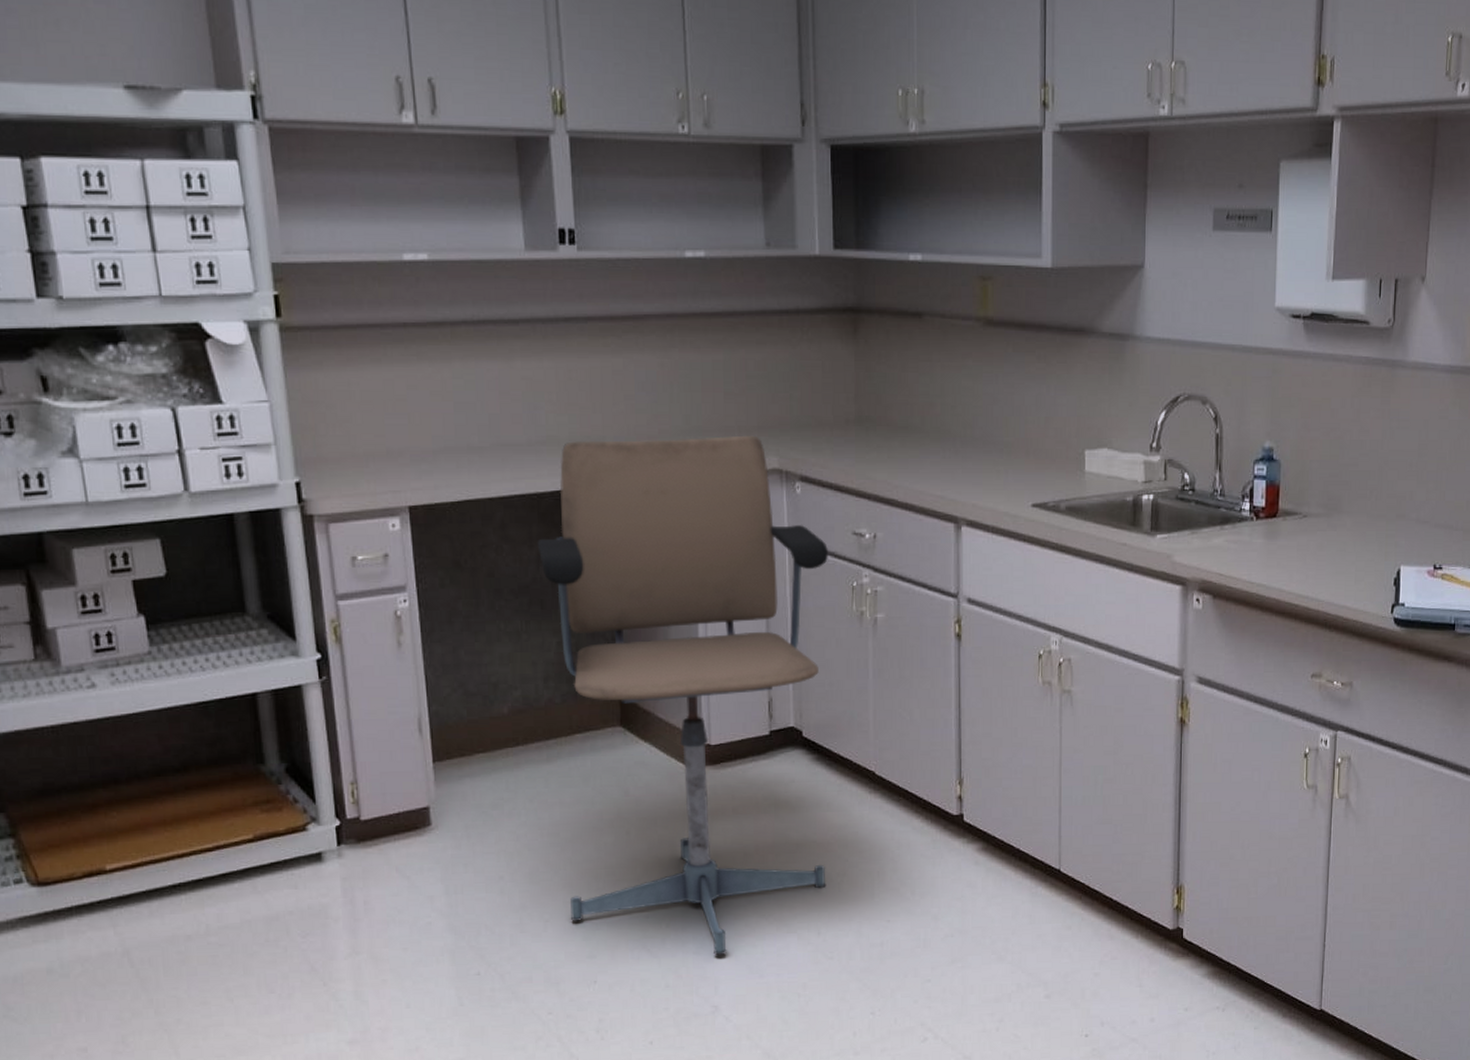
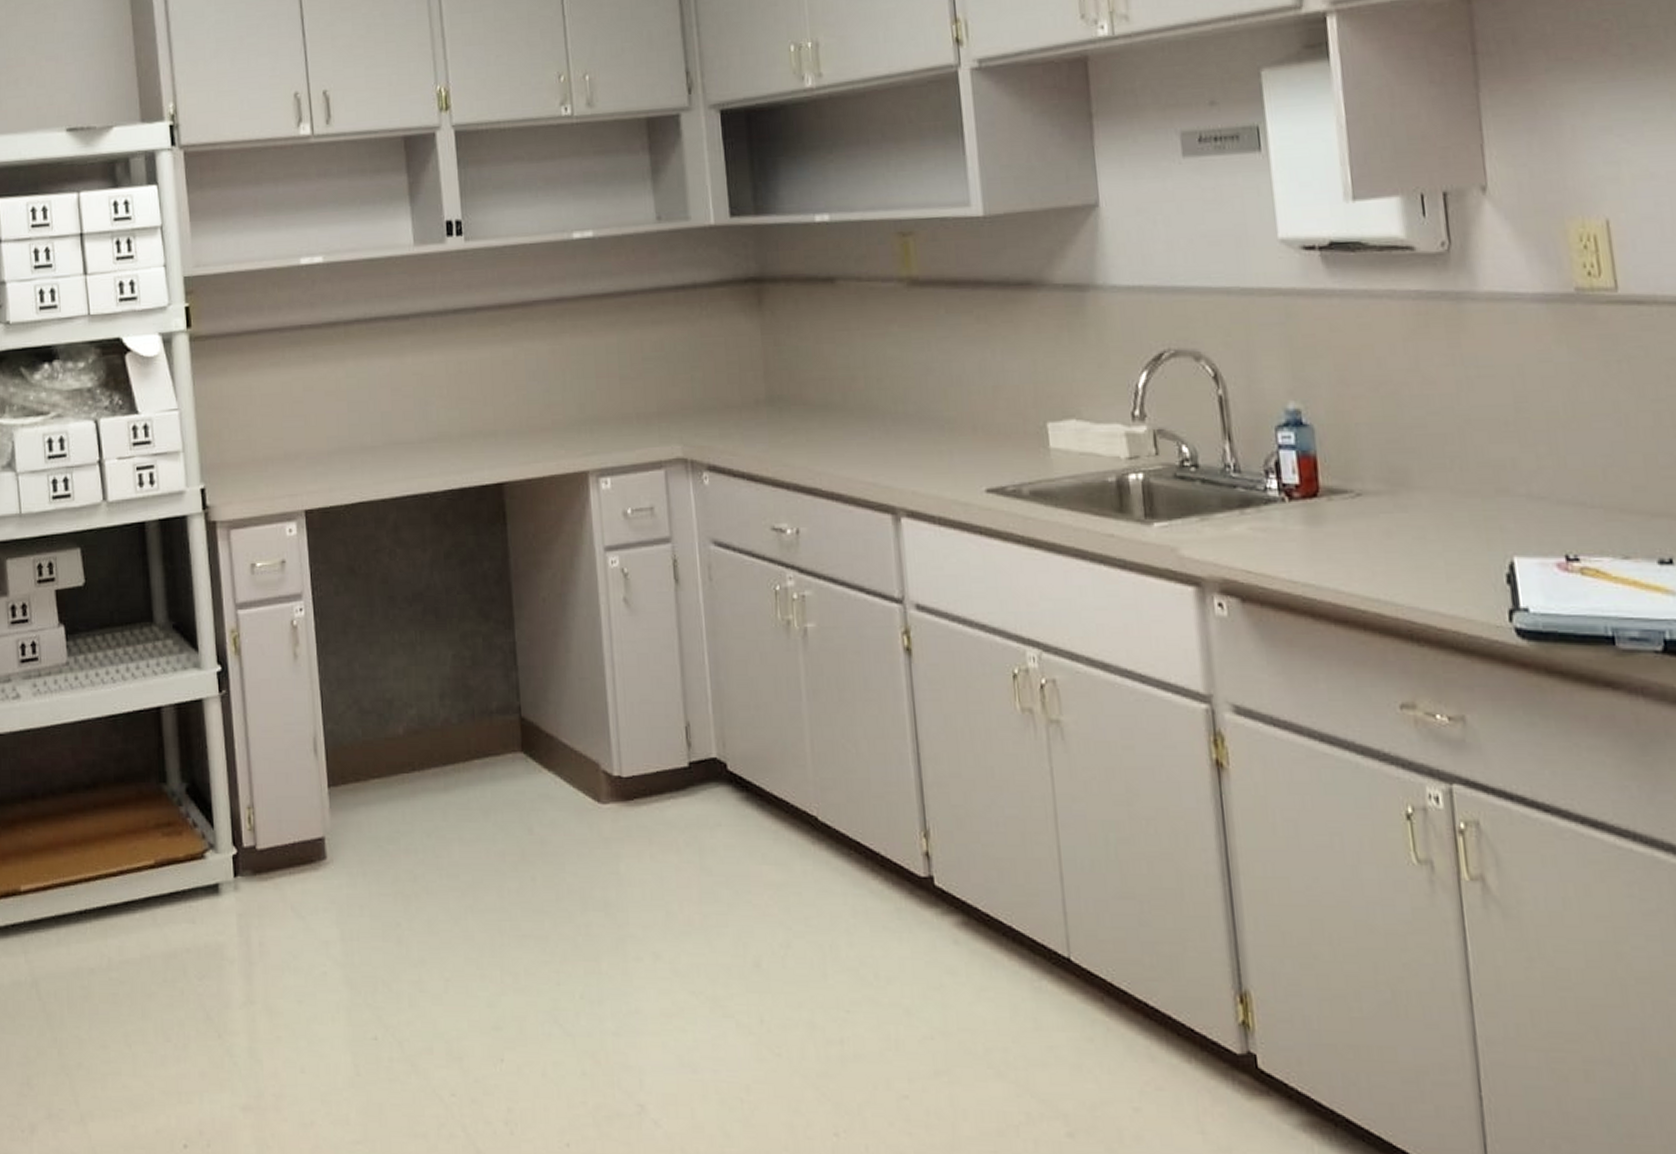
office chair: present [537,435,828,956] -> none [430,422,767,1040]

